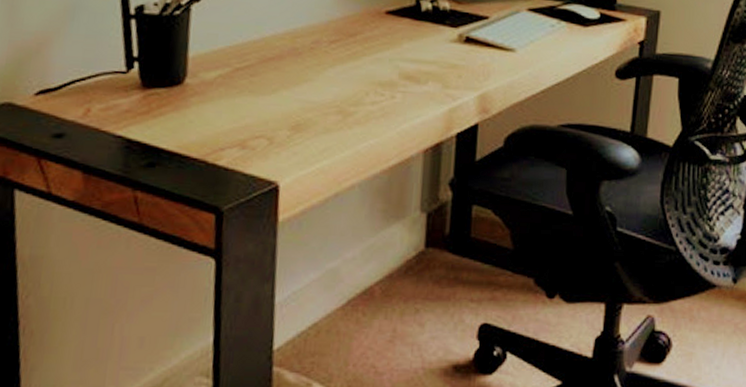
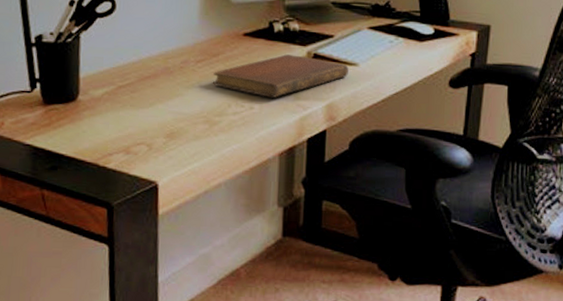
notebook: none [349,36,505,86] -> present [213,54,348,98]

